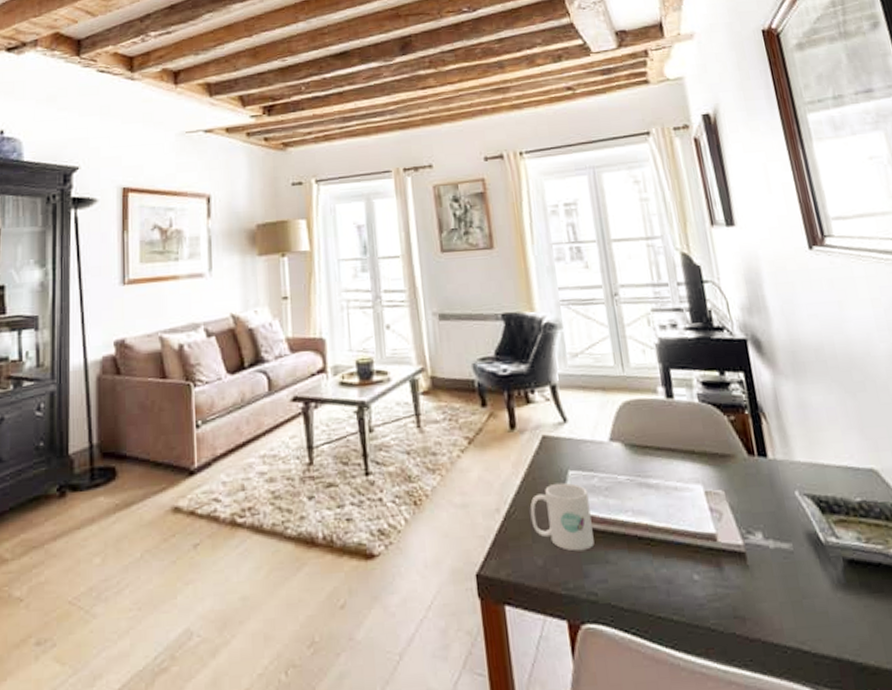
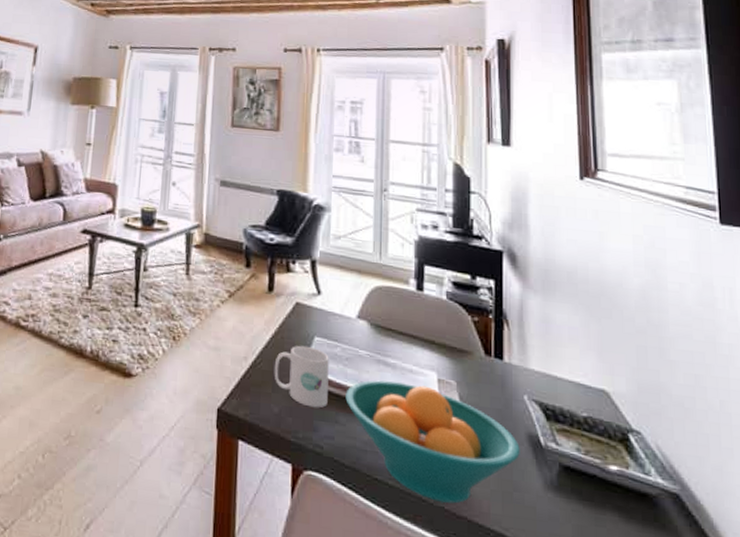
fruit bowl: none [611,501,802,628] -> present [345,380,520,504]

